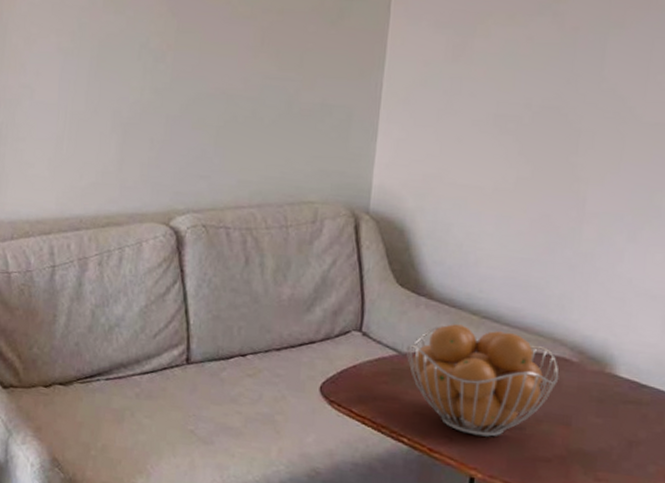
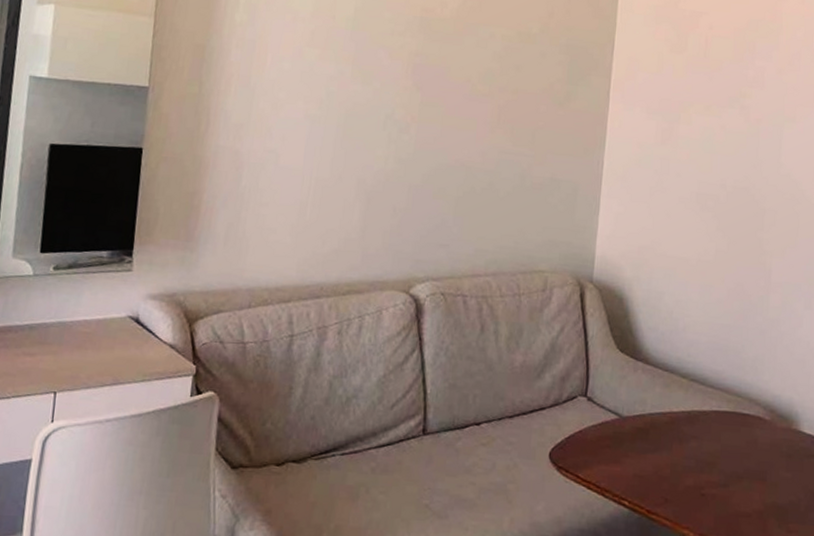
fruit basket: present [406,324,558,437] -> none [626,387,754,496]

